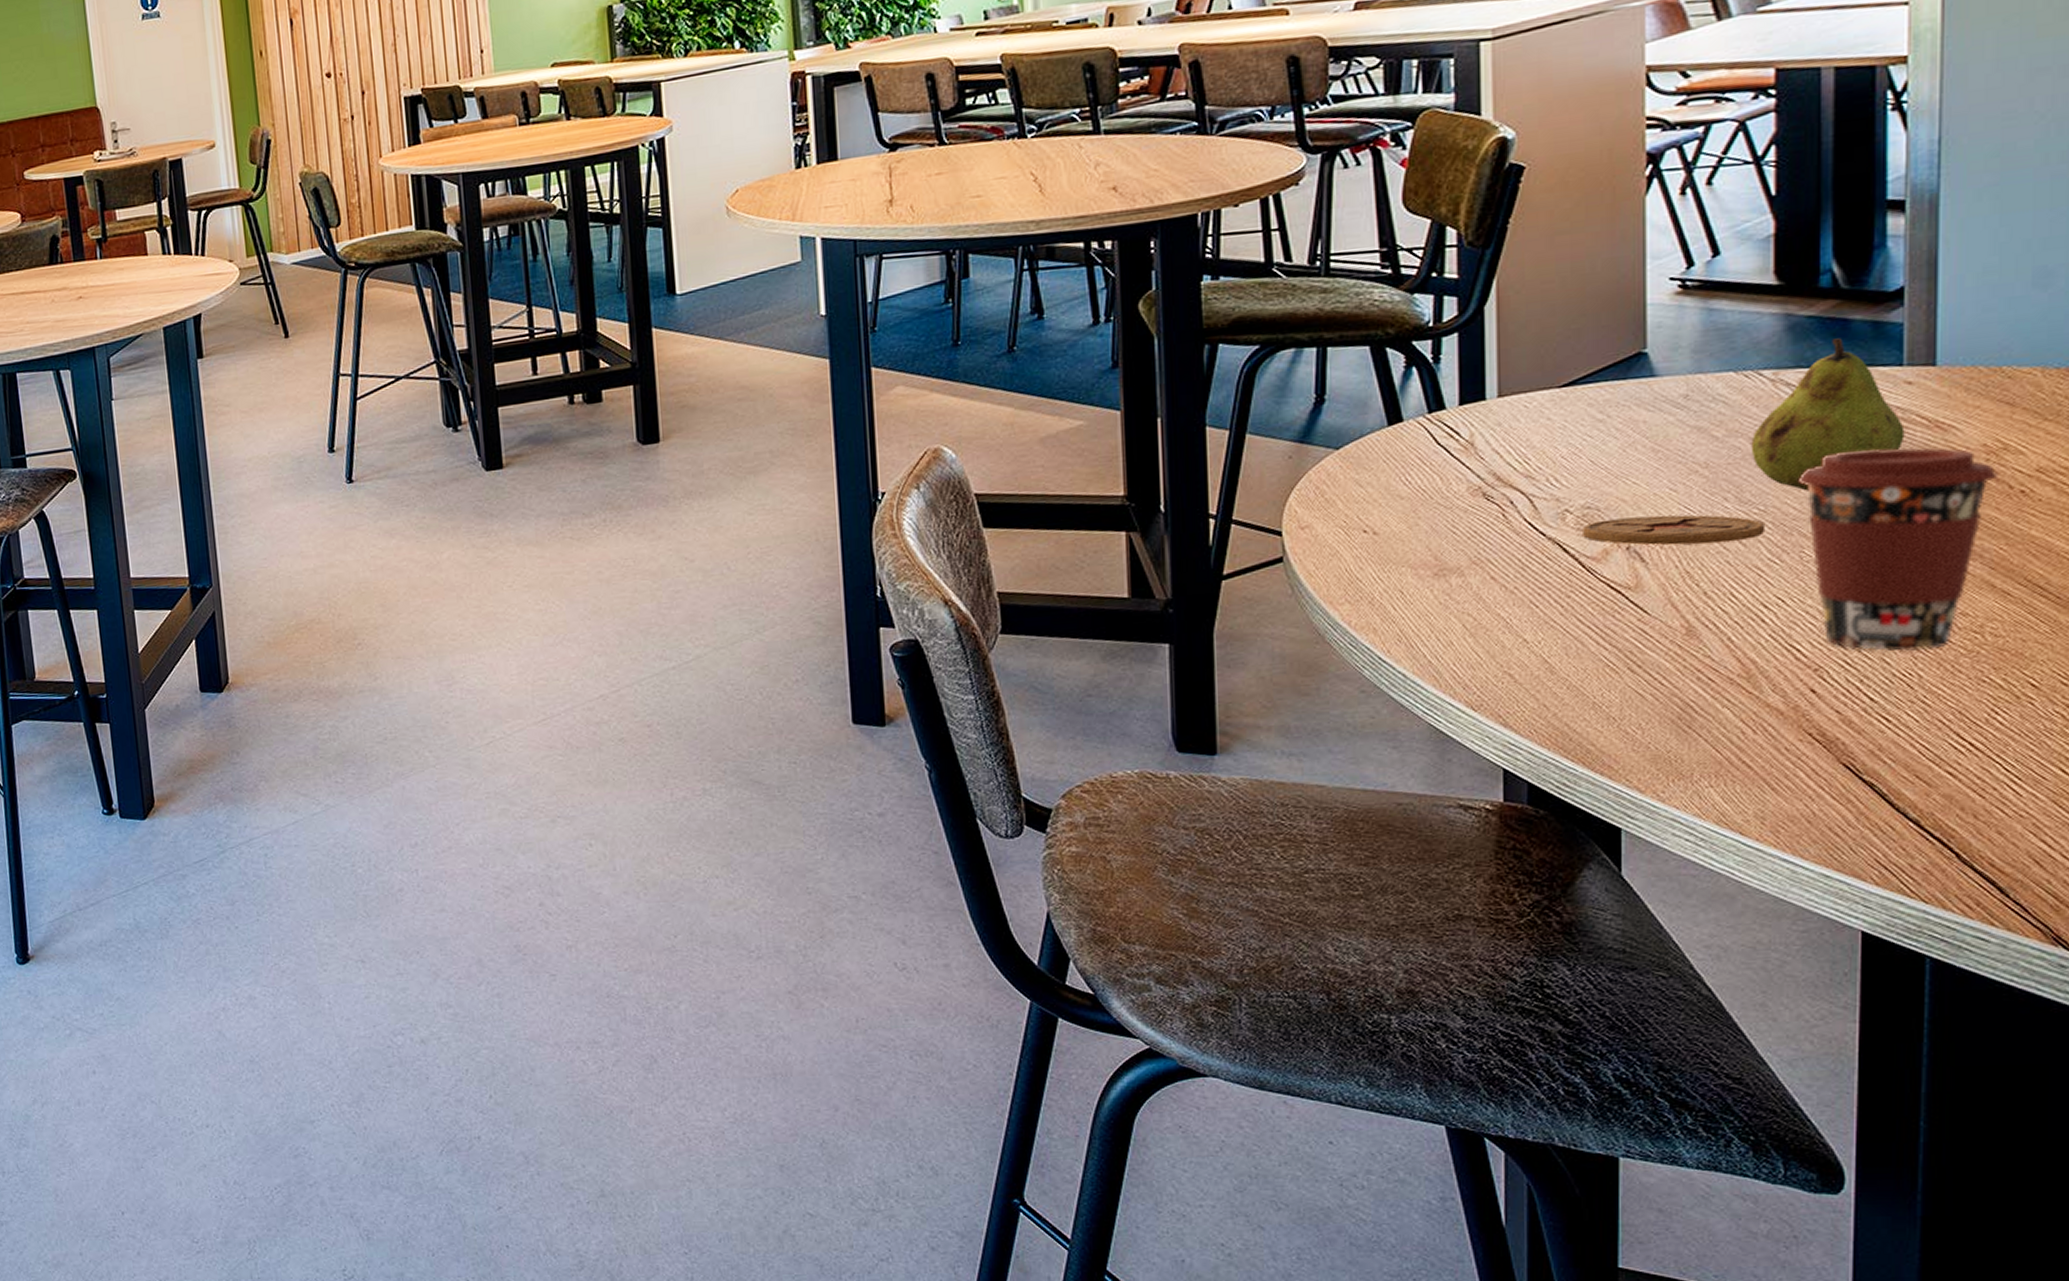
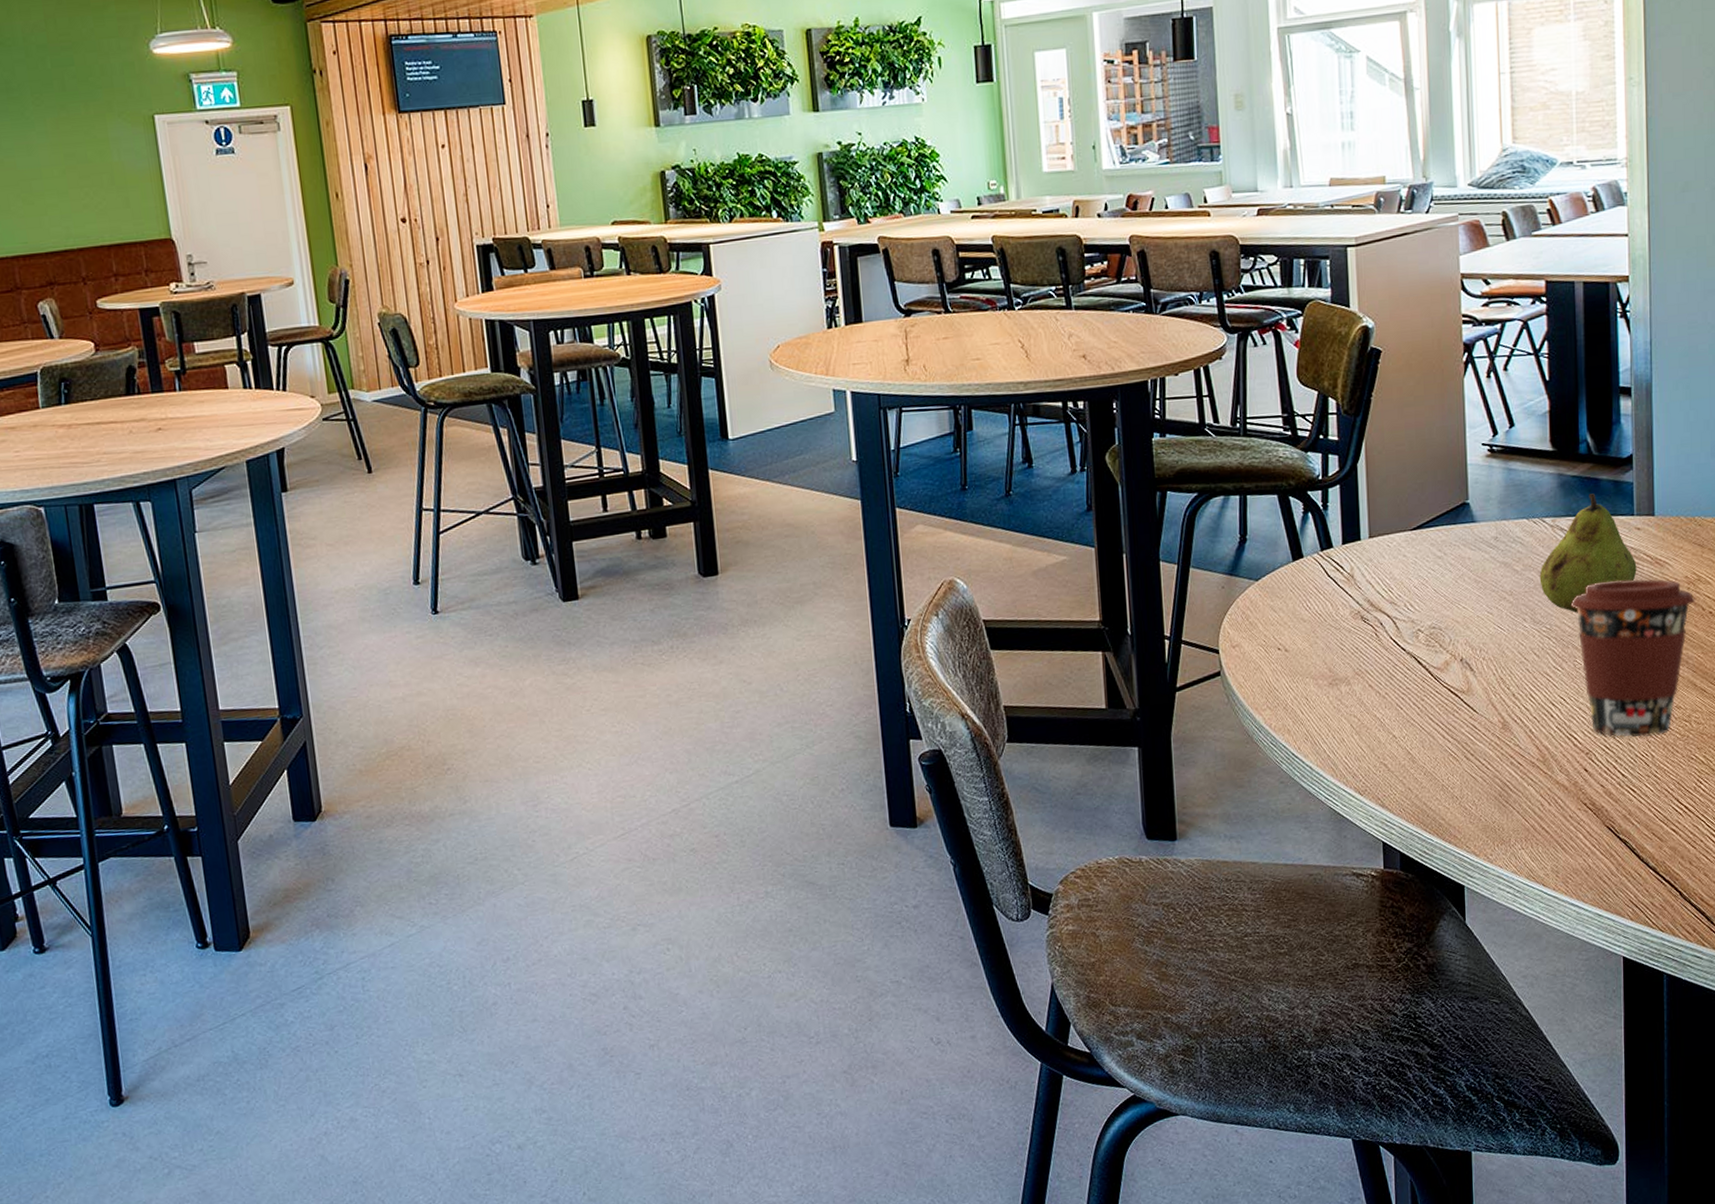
coaster: present [1583,515,1766,546] -> none [1430,632,1552,658]

